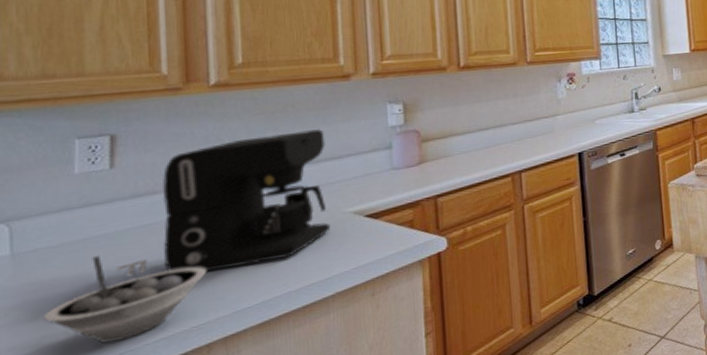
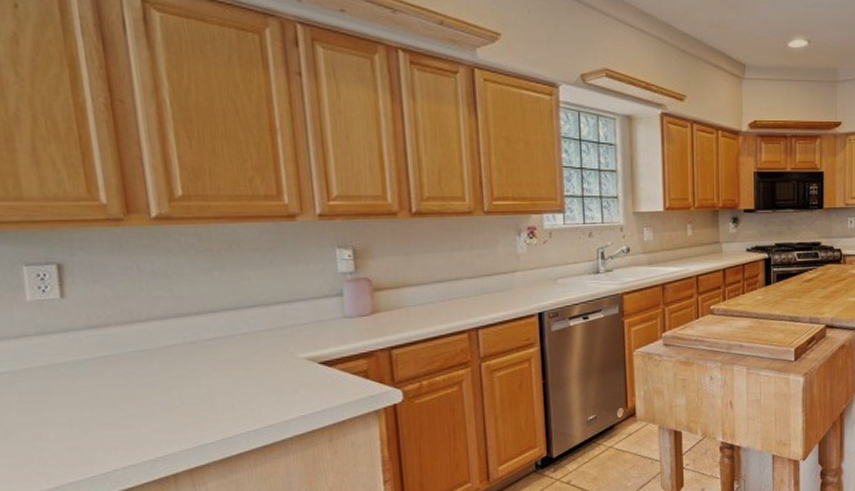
bowl: present [44,255,207,344] -> none [17,382,167,466]
coffee maker: present [161,129,330,272] -> none [113,271,284,407]

